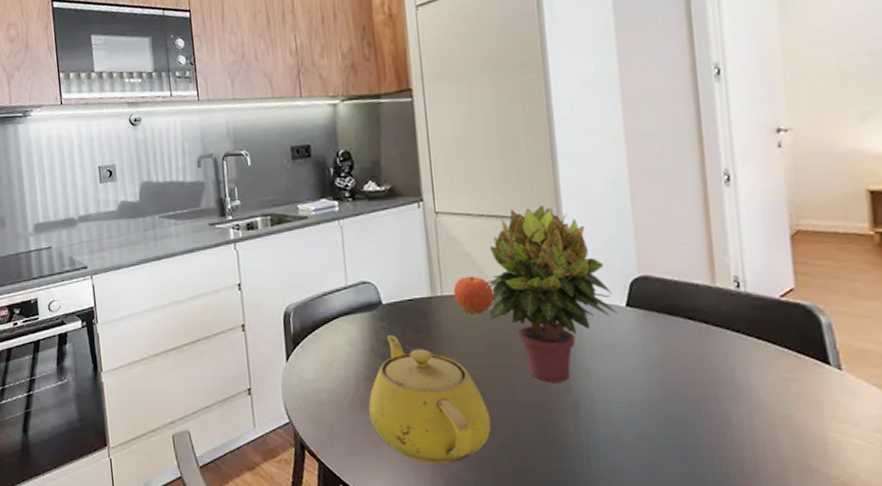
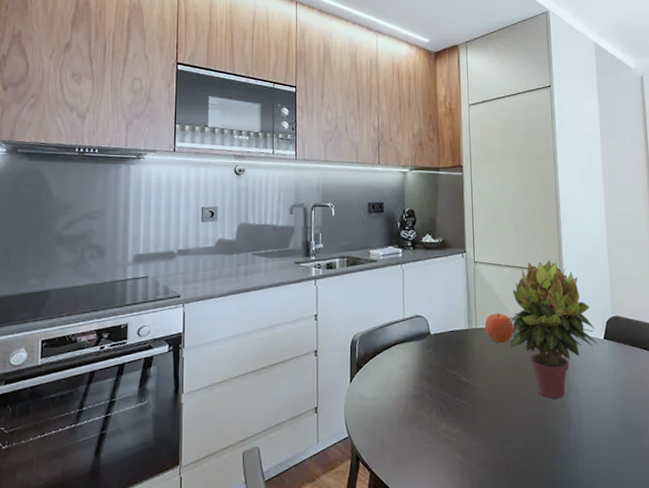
teapot: present [368,335,492,464] -> none [414,360,508,469]

